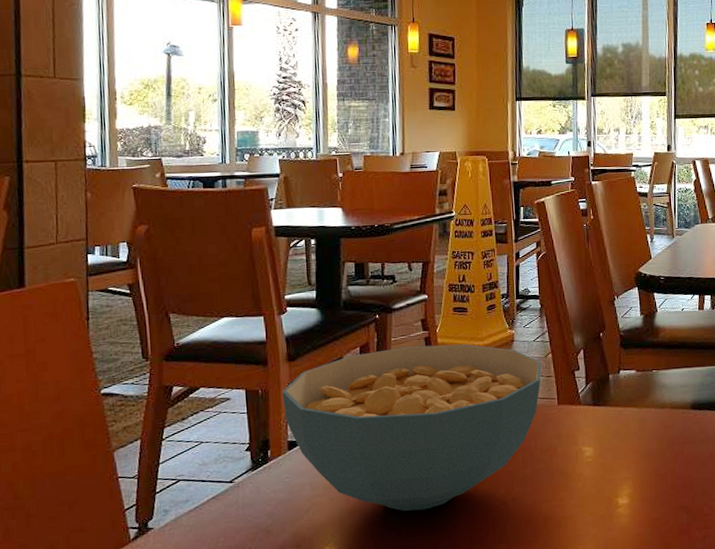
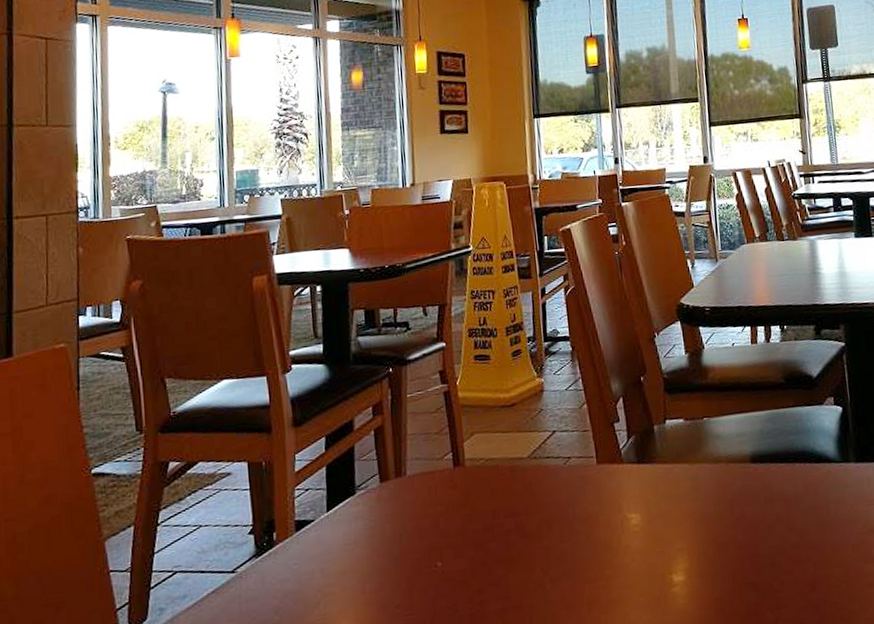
cereal bowl: present [282,344,542,511] -> none [287,397,577,600]

